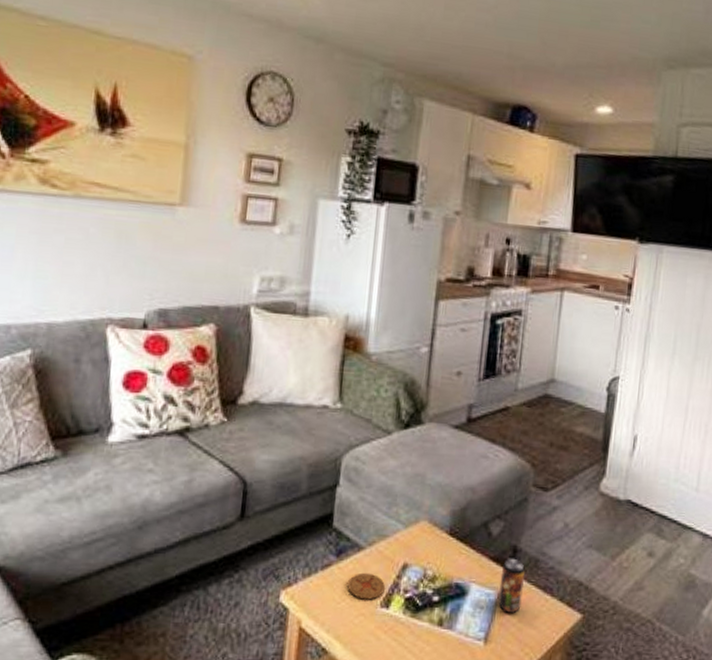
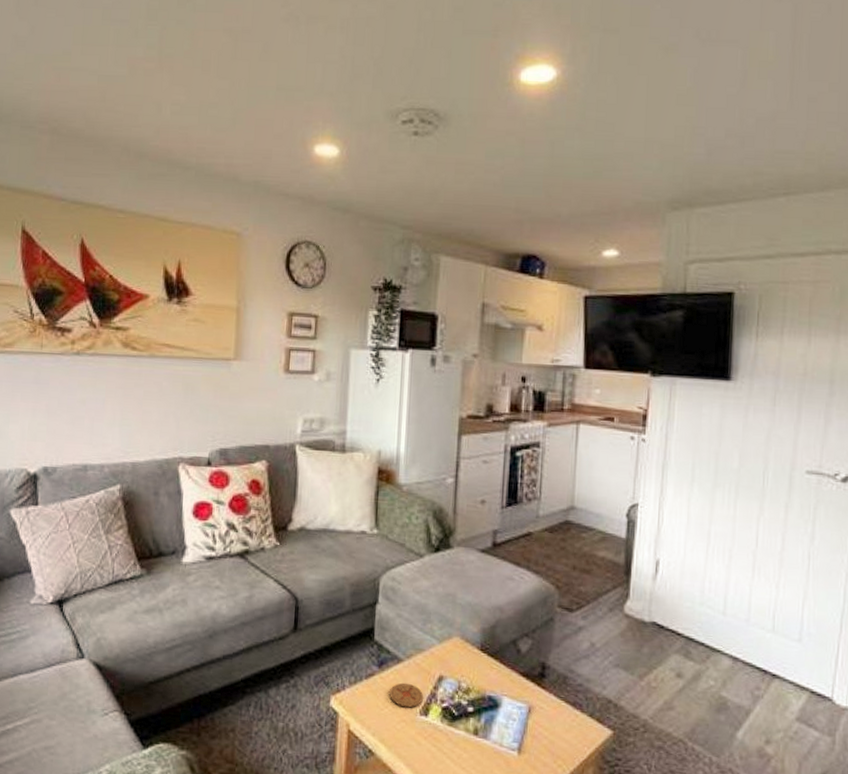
beverage can: present [497,558,525,613] -> none [528,674,554,726]

